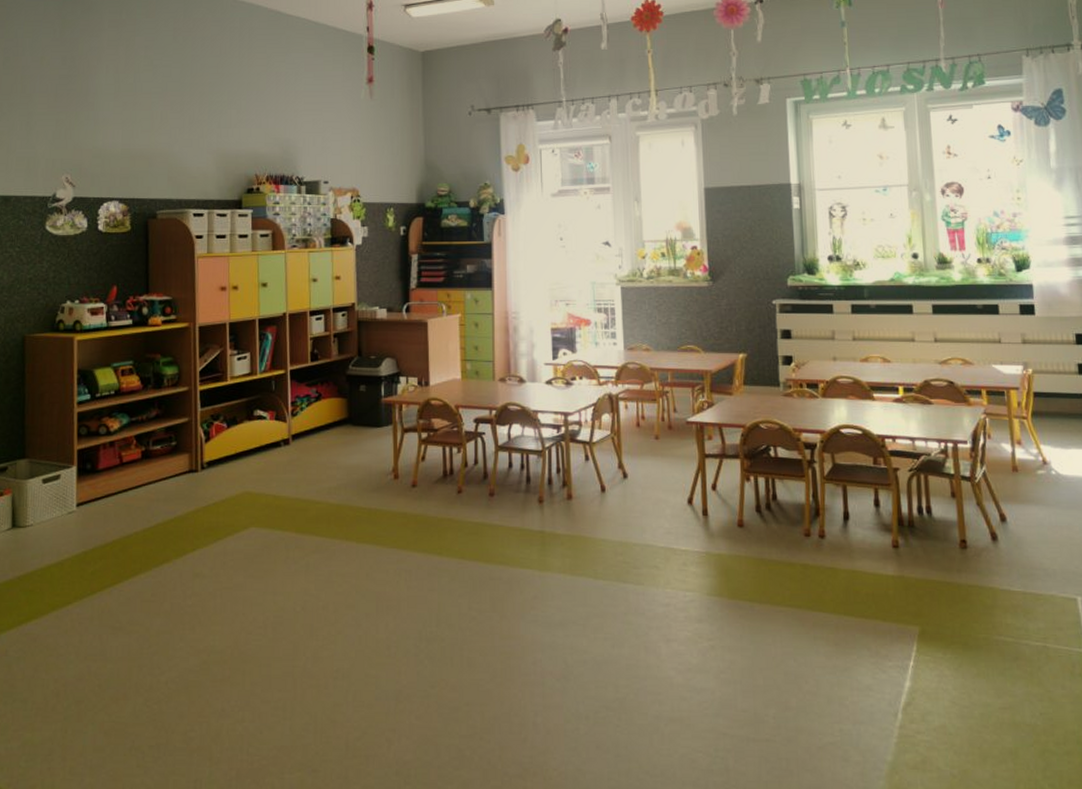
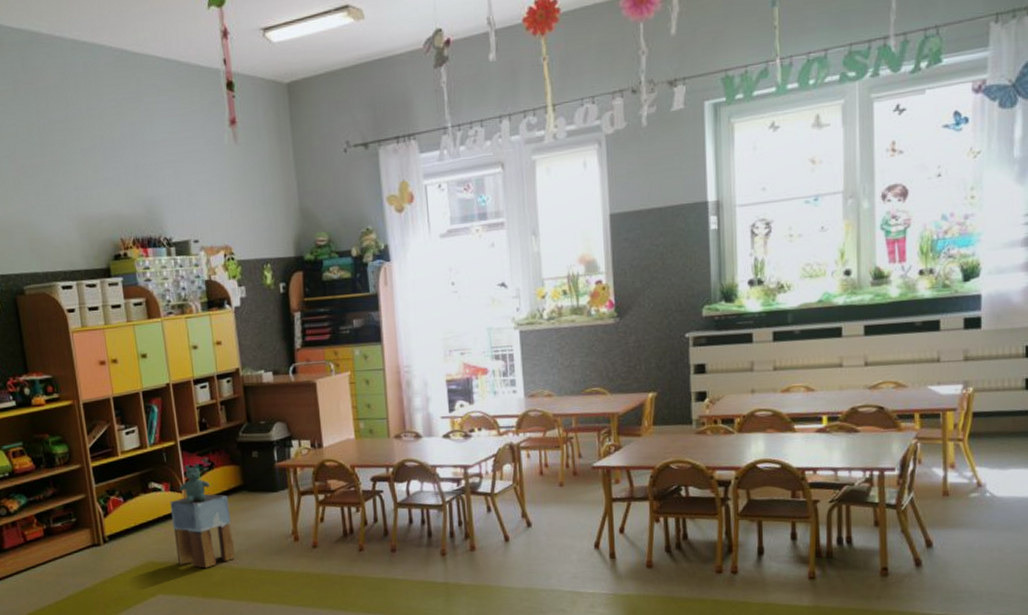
stool: none [273,425,334,502] -> present [170,494,236,569]
stuffed bear: none [284,394,315,433] -> present [179,463,210,503]

